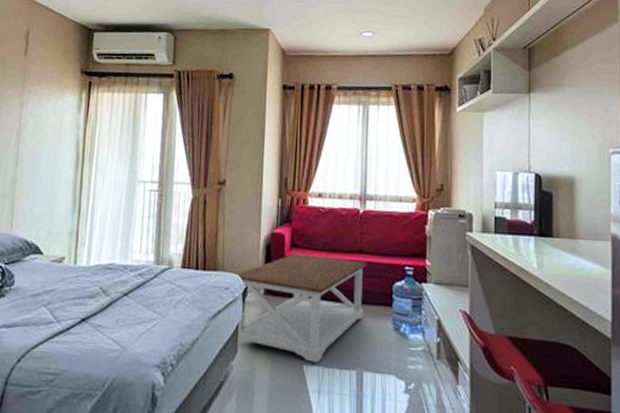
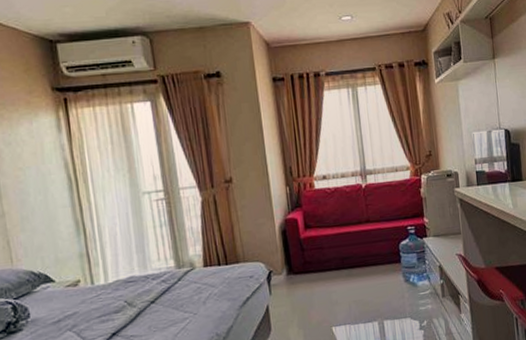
coffee table: present [234,253,367,363] -> none [256,229,379,324]

